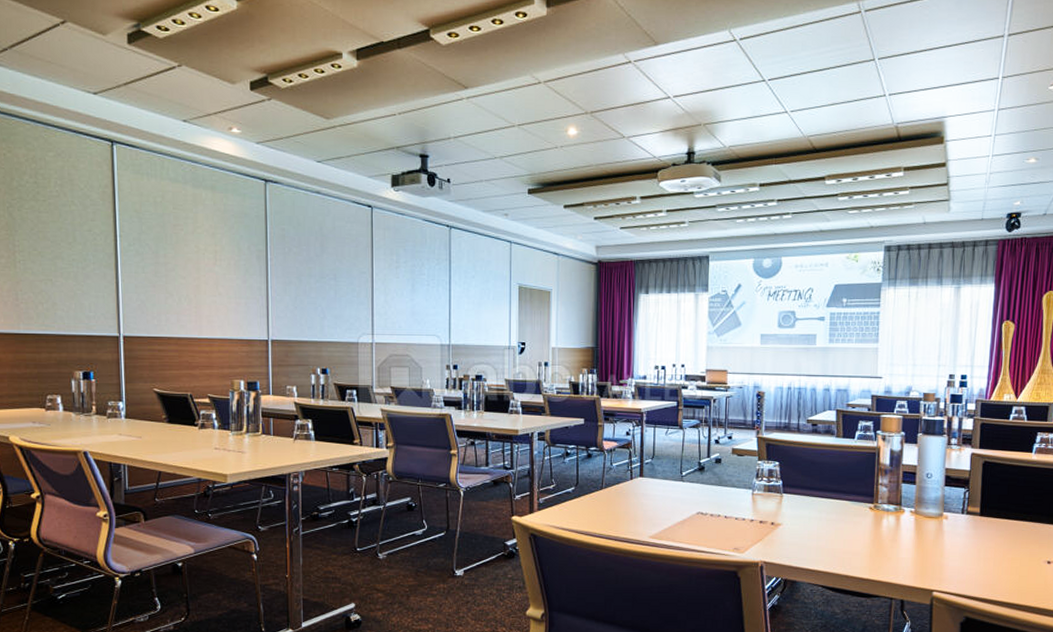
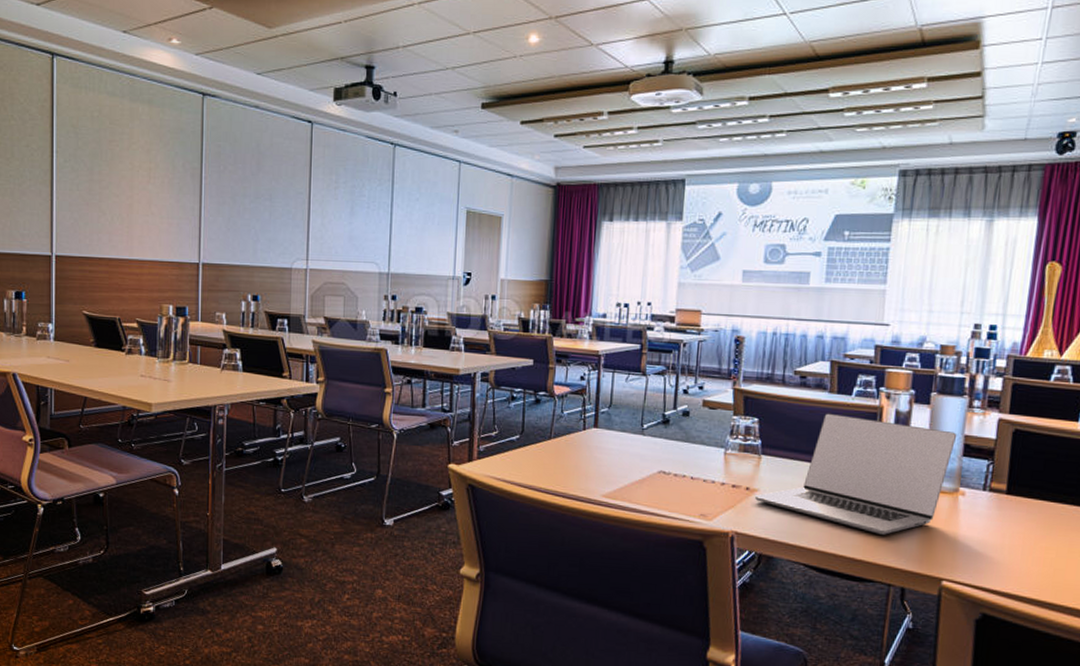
laptop: none [779,455,940,556] -> present [755,413,957,535]

